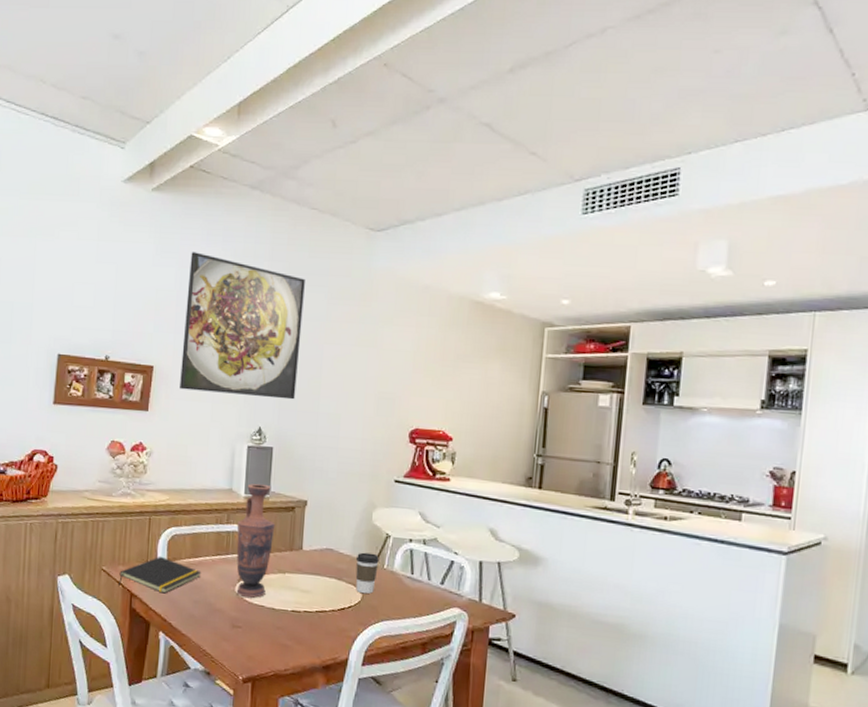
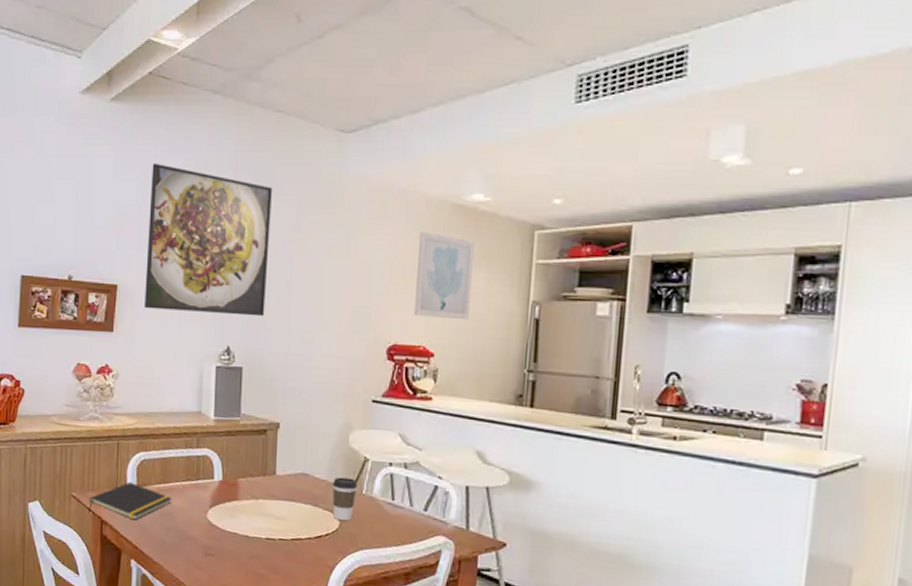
vase: present [236,484,276,598] -> none [207,406,247,525]
wall art: none [434,325,491,408] -> present [413,232,474,321]

